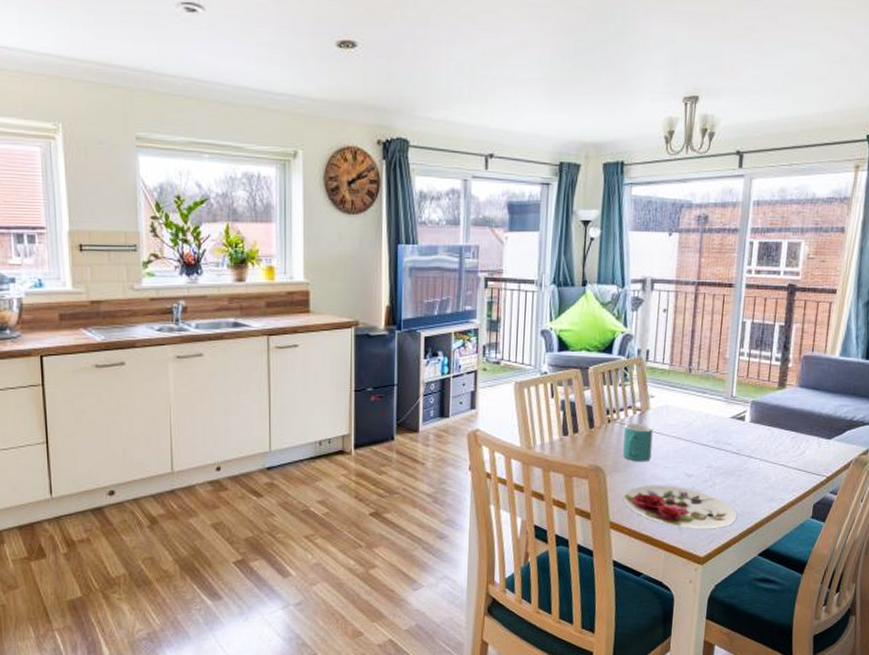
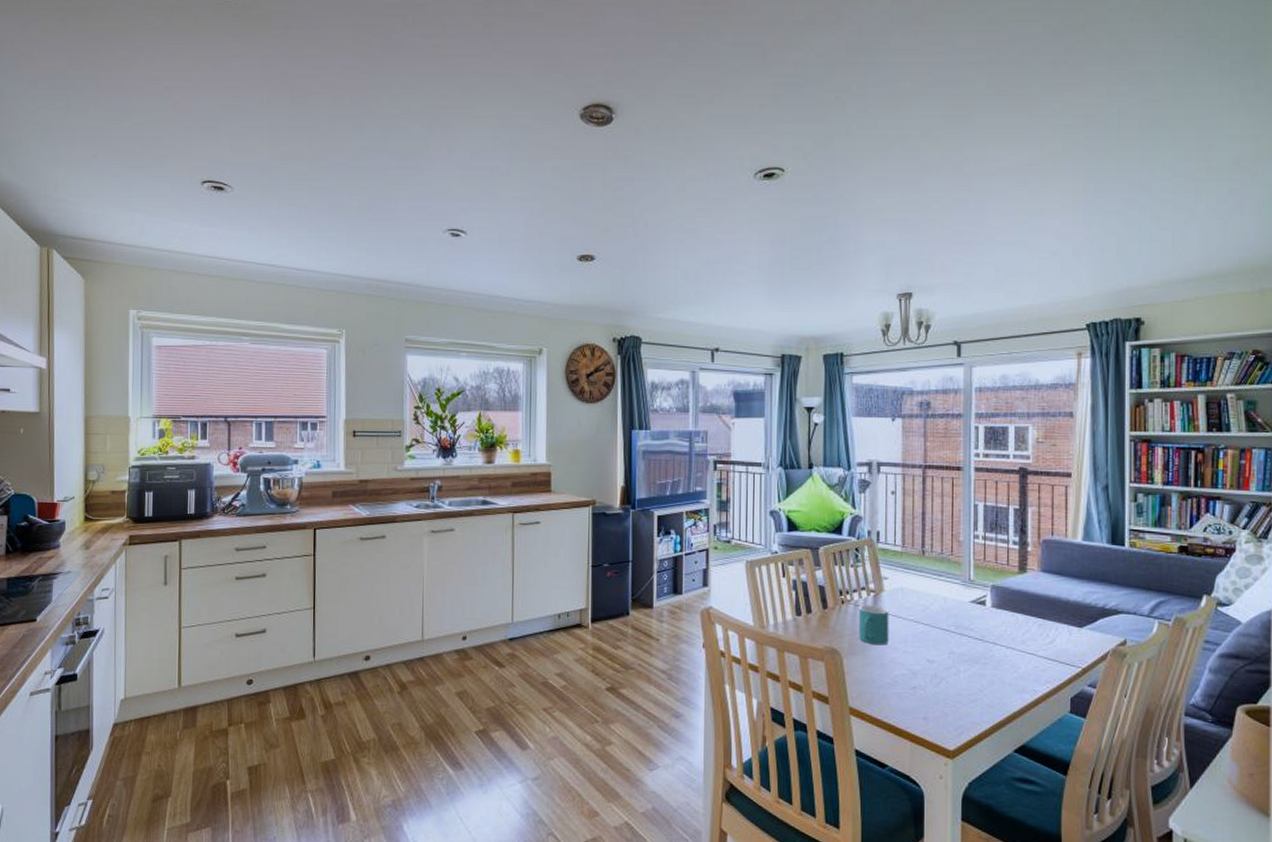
plate: present [623,485,737,529] -> none [862,669,986,720]

